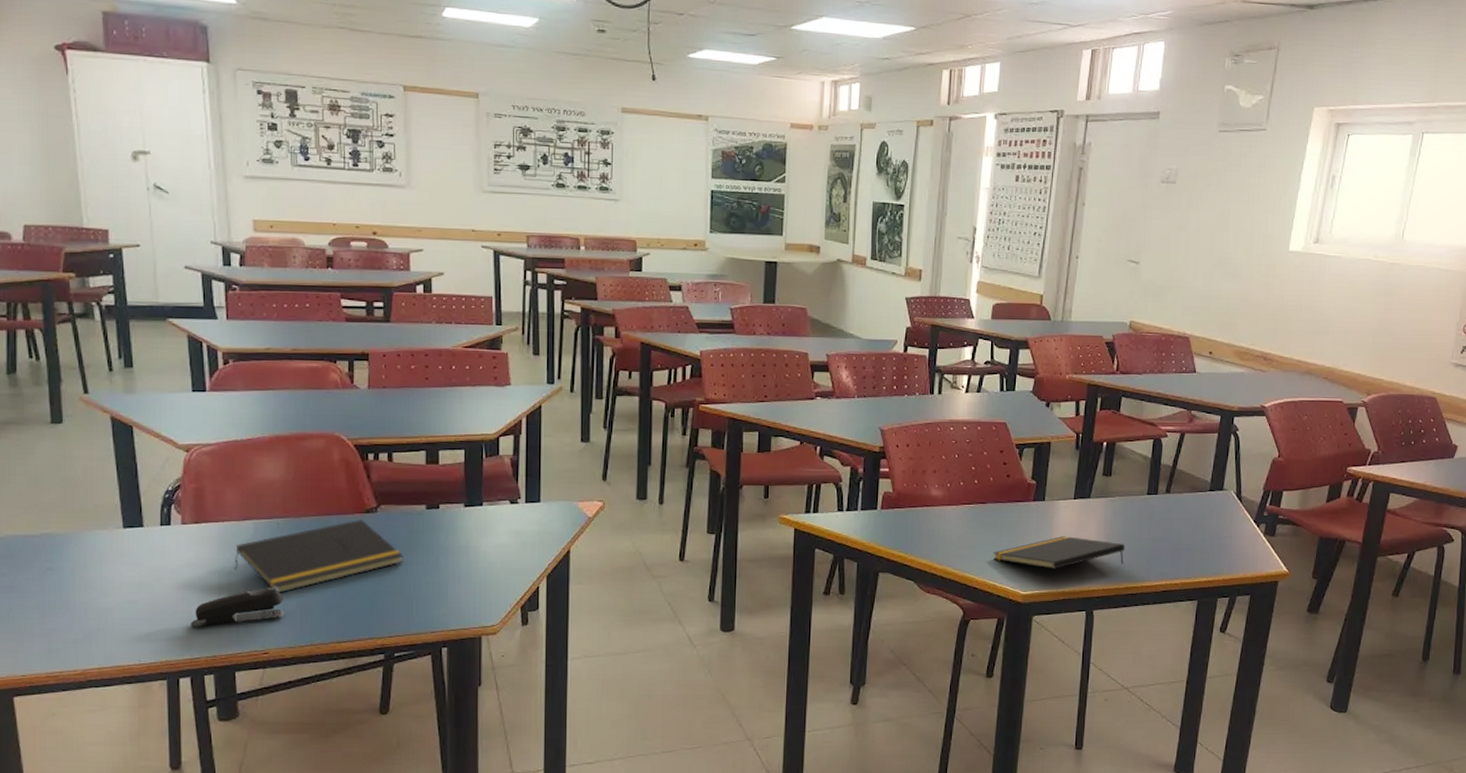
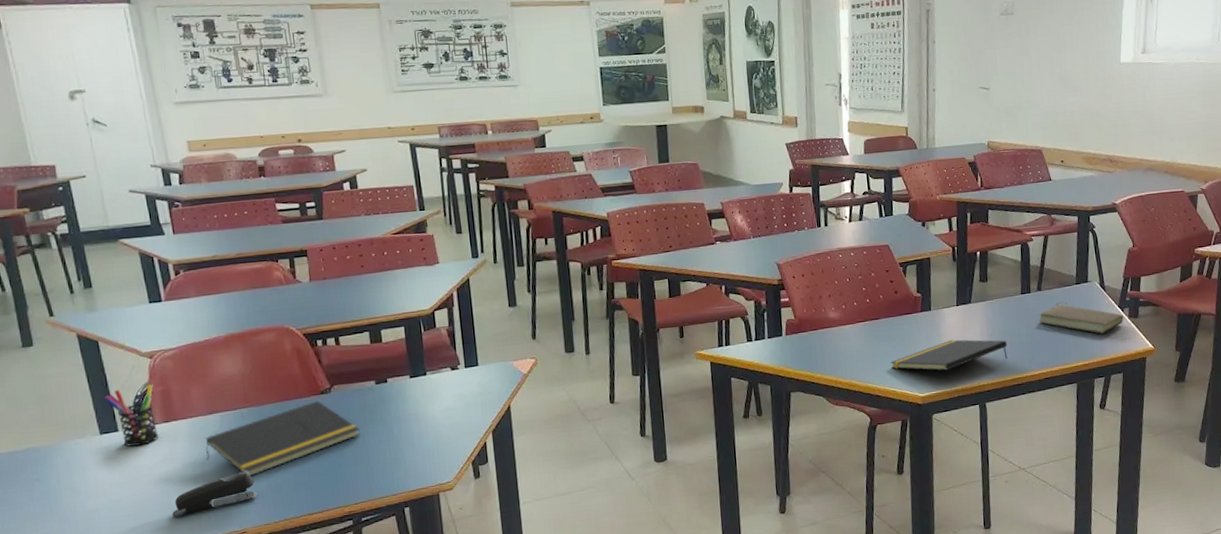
pen holder: none [132,480,186,545] -> present [104,384,159,447]
book: none [1162,509,1259,549] -> present [1038,302,1124,334]

